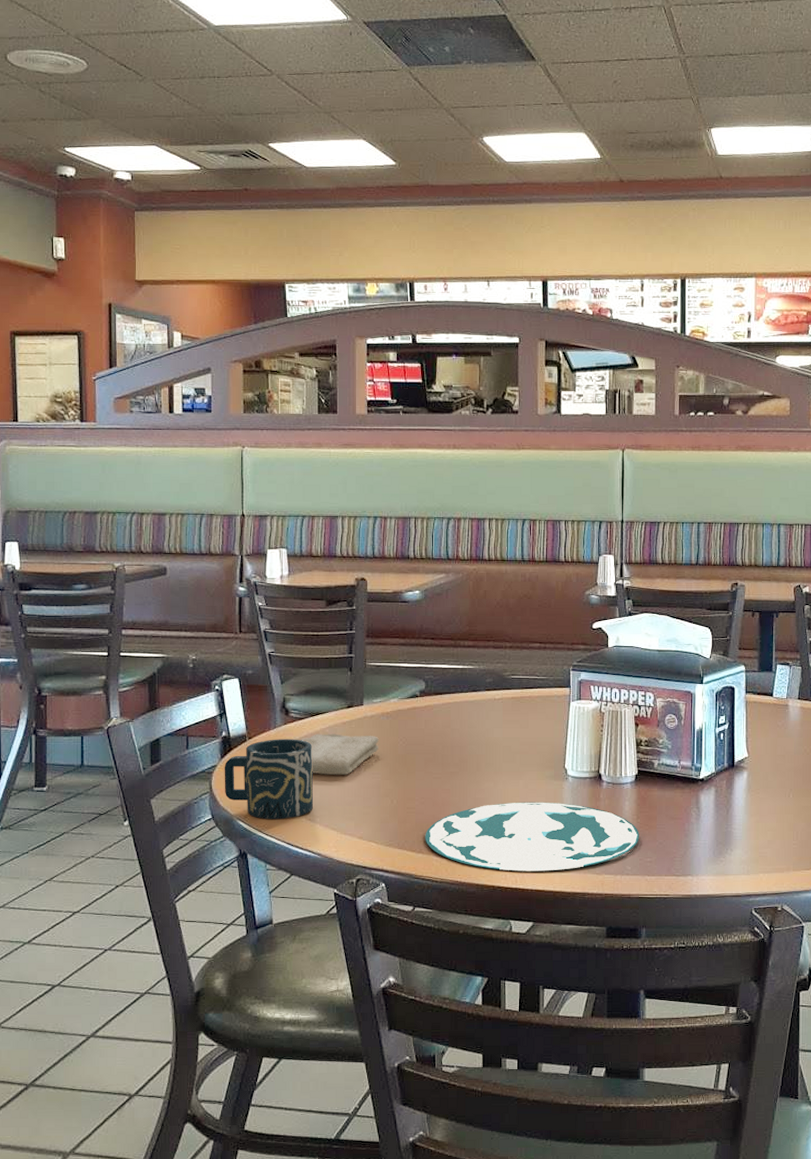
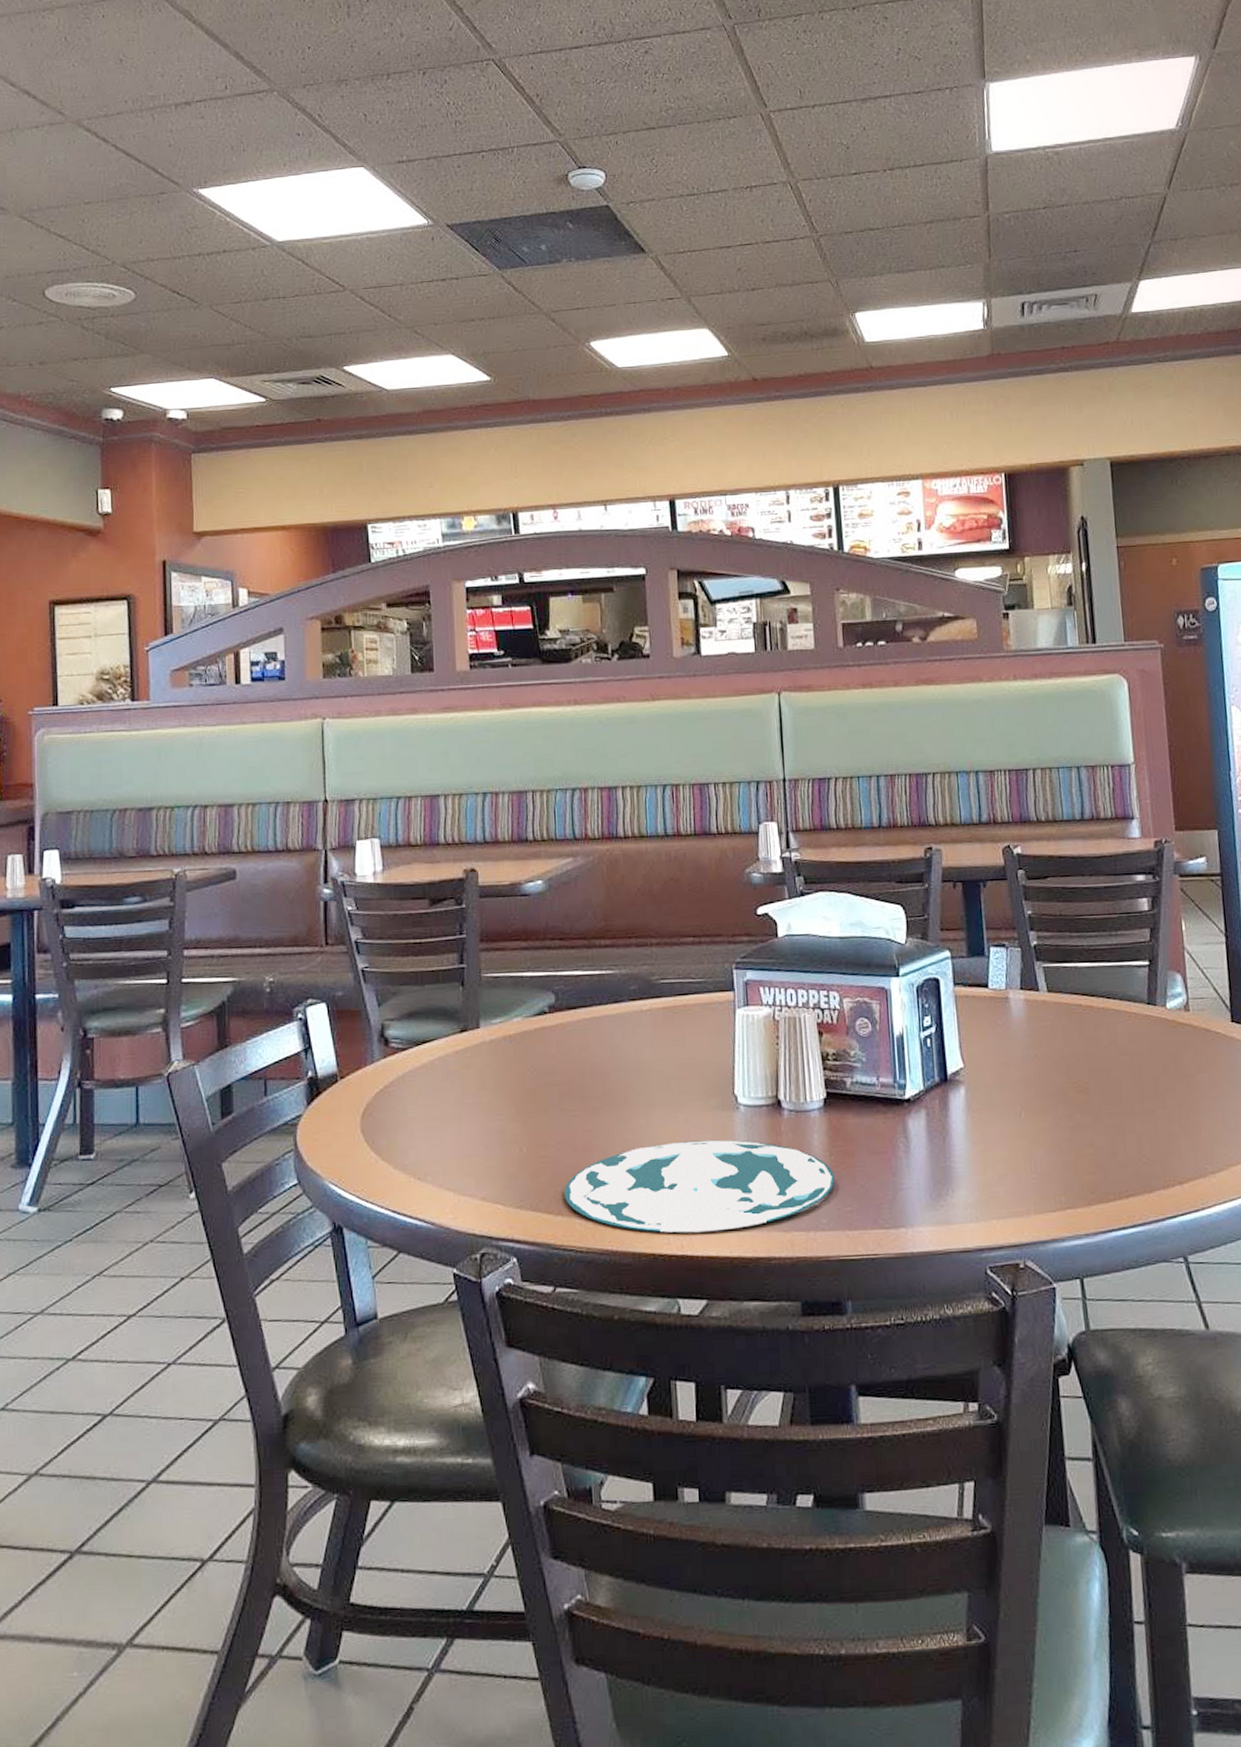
cup: present [224,739,314,819] -> none [311,1075,424,1181]
washcloth: present [301,734,379,776] -> none [405,1065,501,1120]

